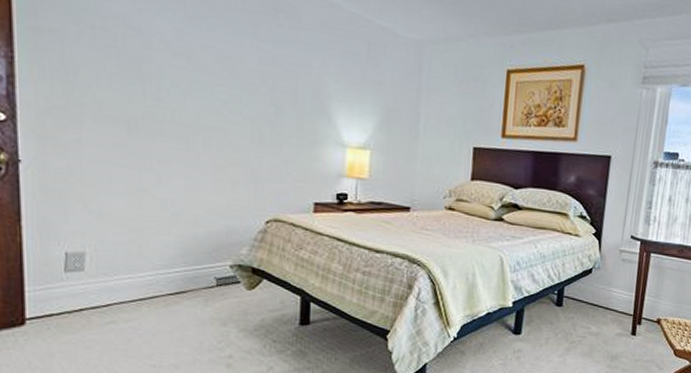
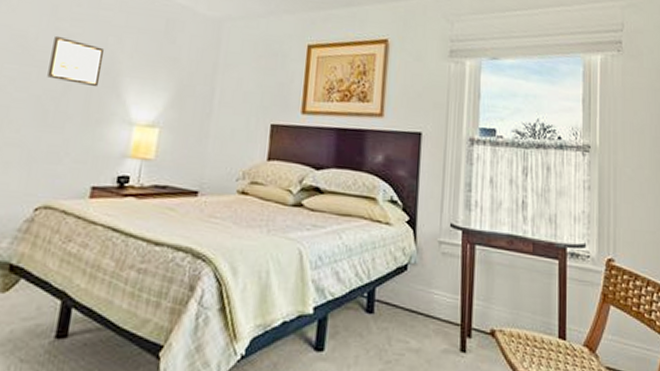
wall art: none [258,57,311,111] -> present [47,35,105,88]

